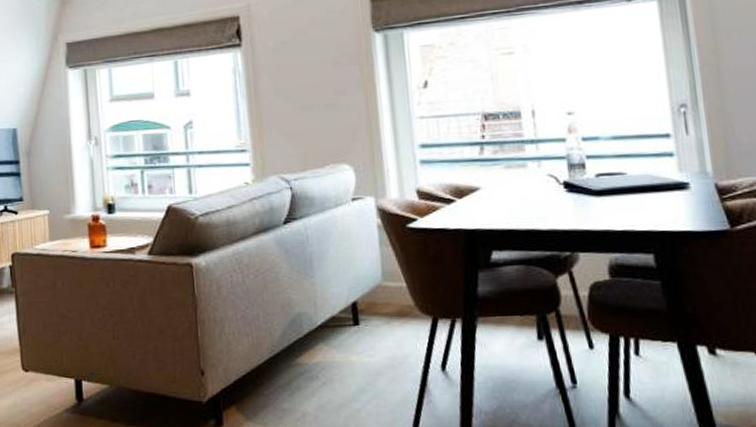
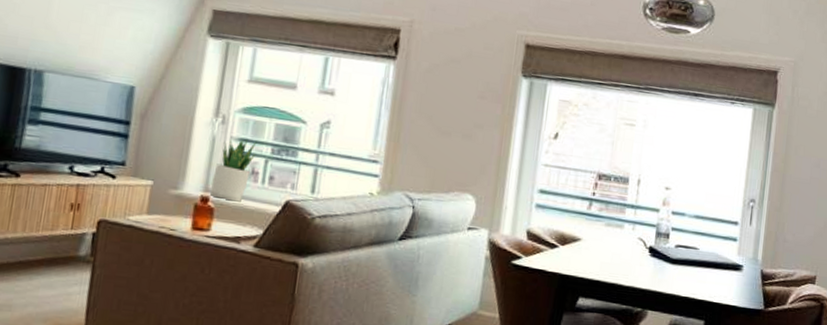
planter: none [98,154,131,216] -> present [210,138,257,202]

